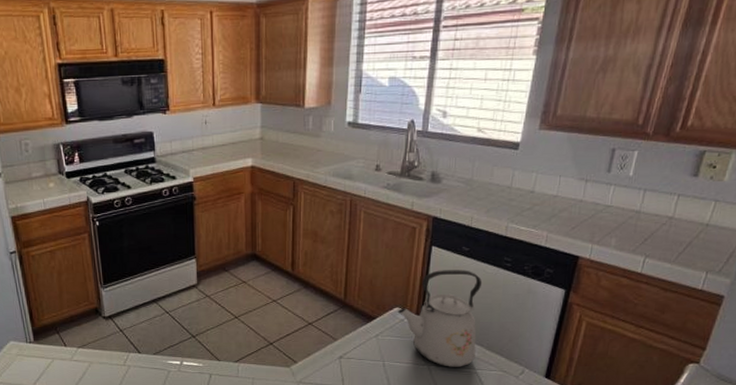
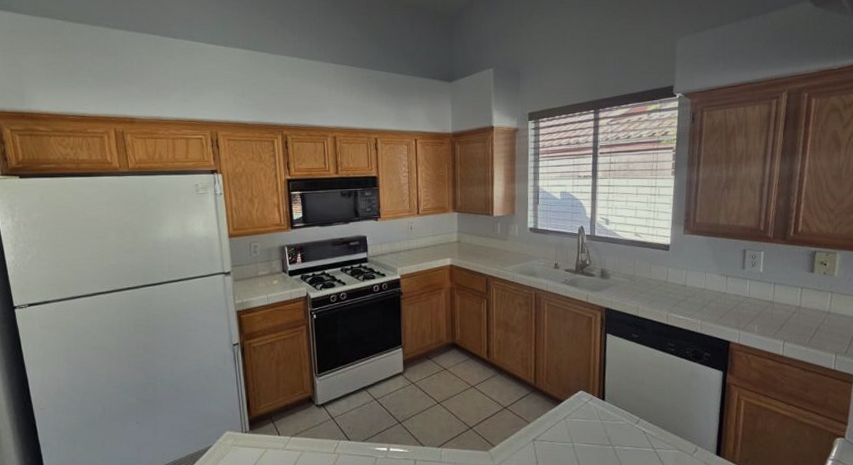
kettle: present [397,270,483,367] -> none [582,355,653,447]

